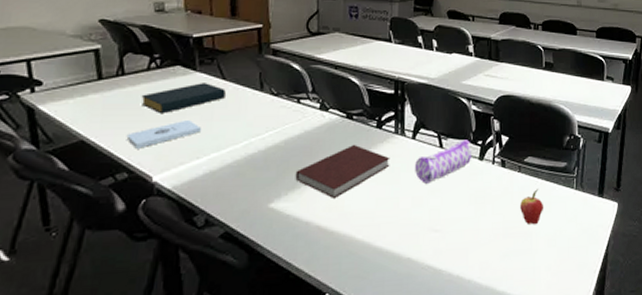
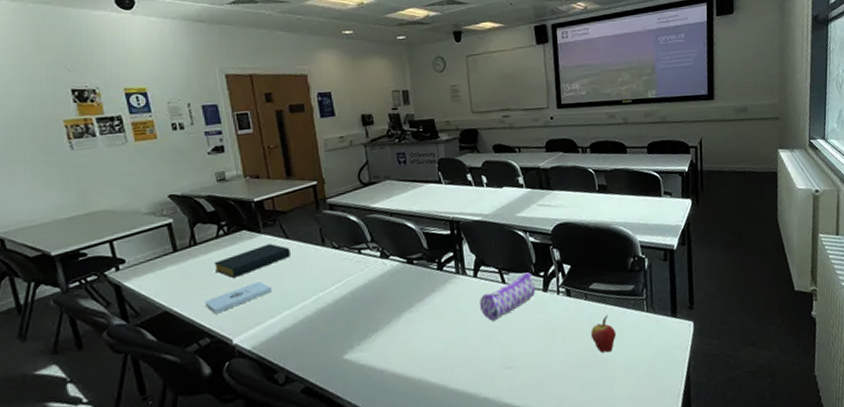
notebook: present [295,144,390,198] -> none [365,288,456,344]

